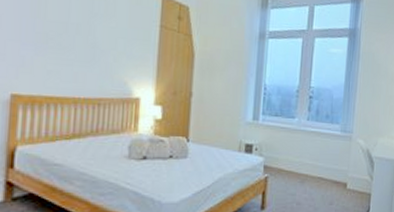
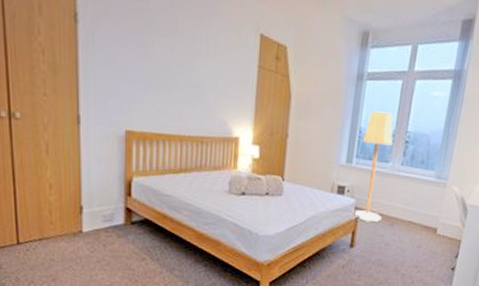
floor lamp: none [262,68,298,181] -> present [352,111,394,223]

